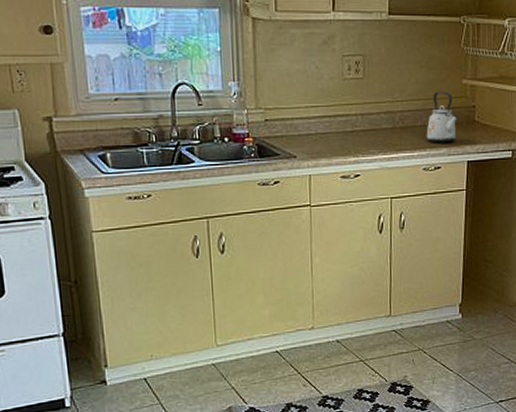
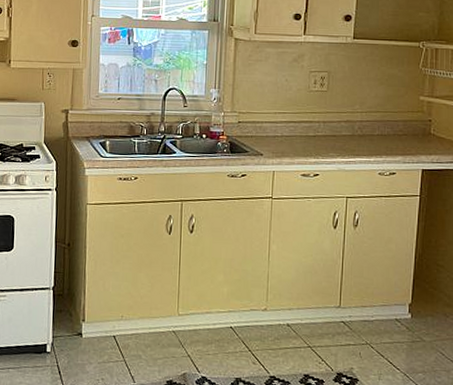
kettle: present [426,91,458,143] -> none [383,105,414,152]

